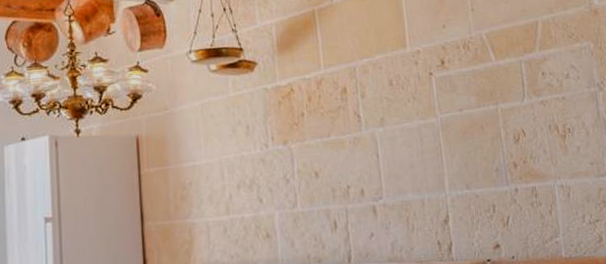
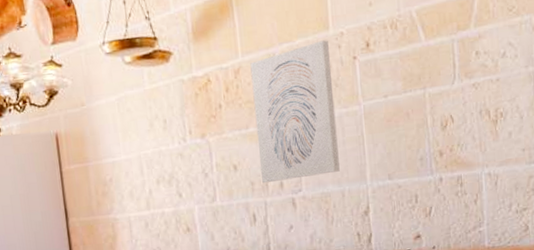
wall art: none [332,57,419,191] -> present [250,40,340,184]

